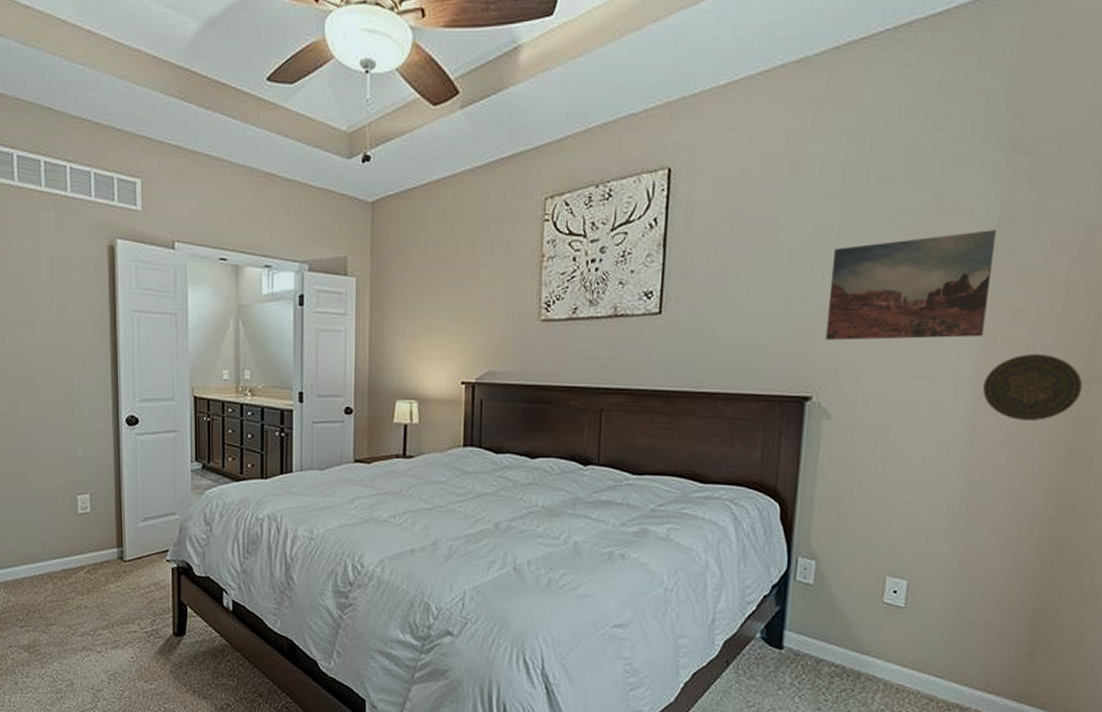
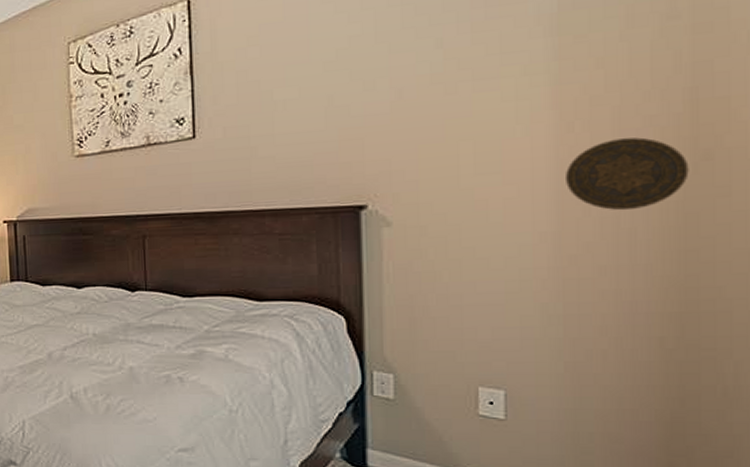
wall art: present [825,230,997,340] -> none [372,15,558,147]

